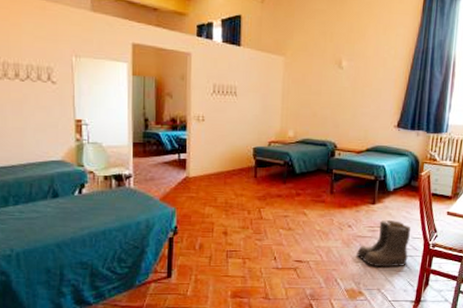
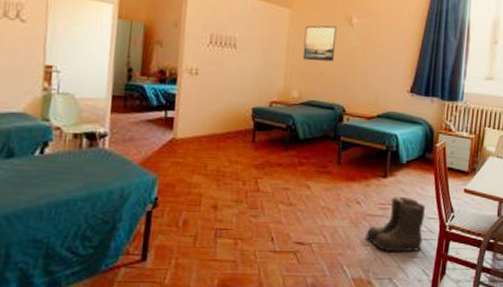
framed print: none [297,69,328,103] -> present [303,25,337,62]

